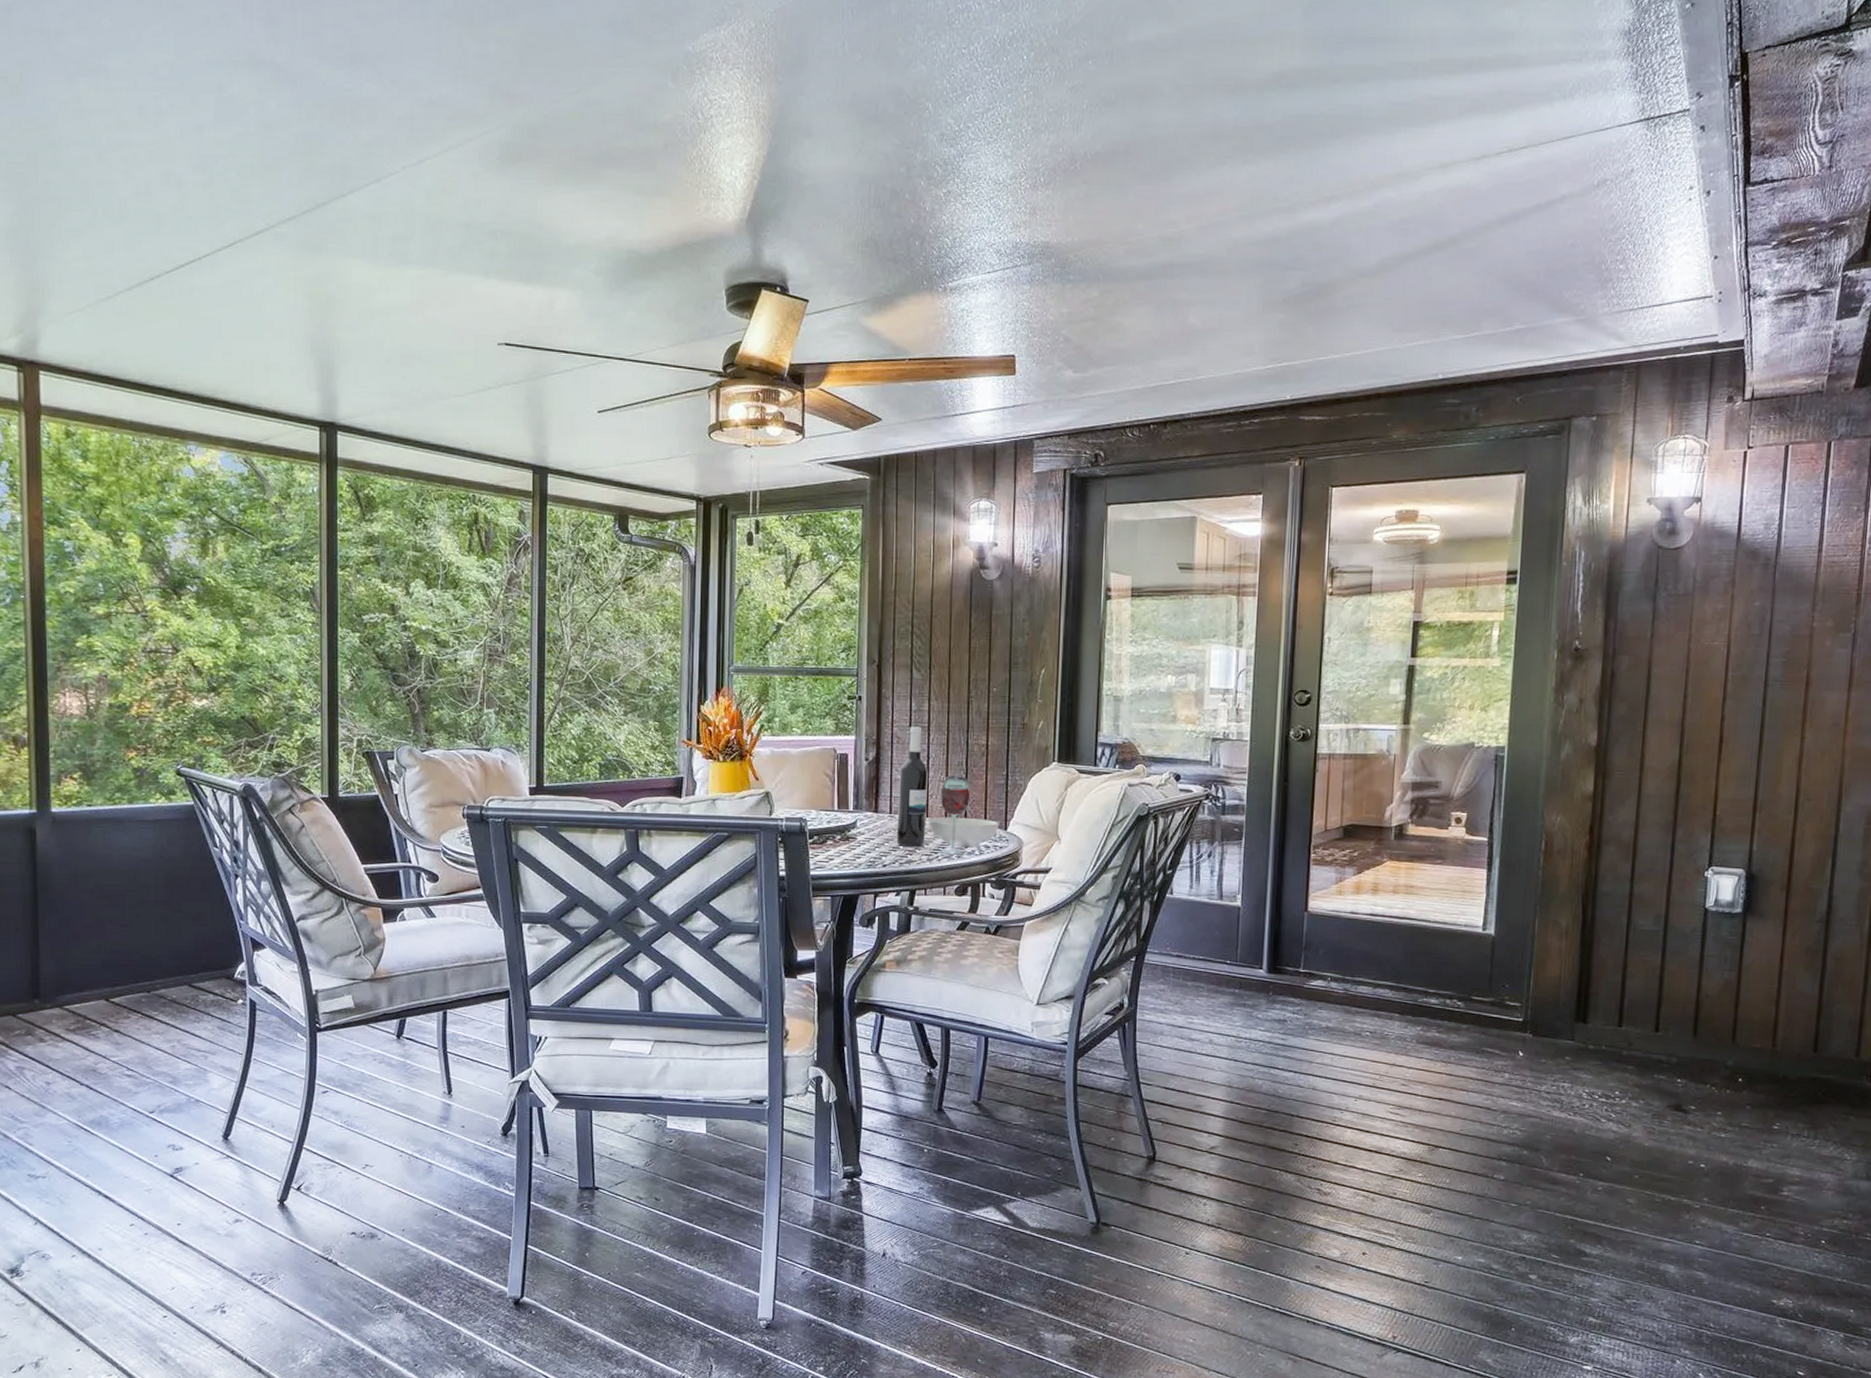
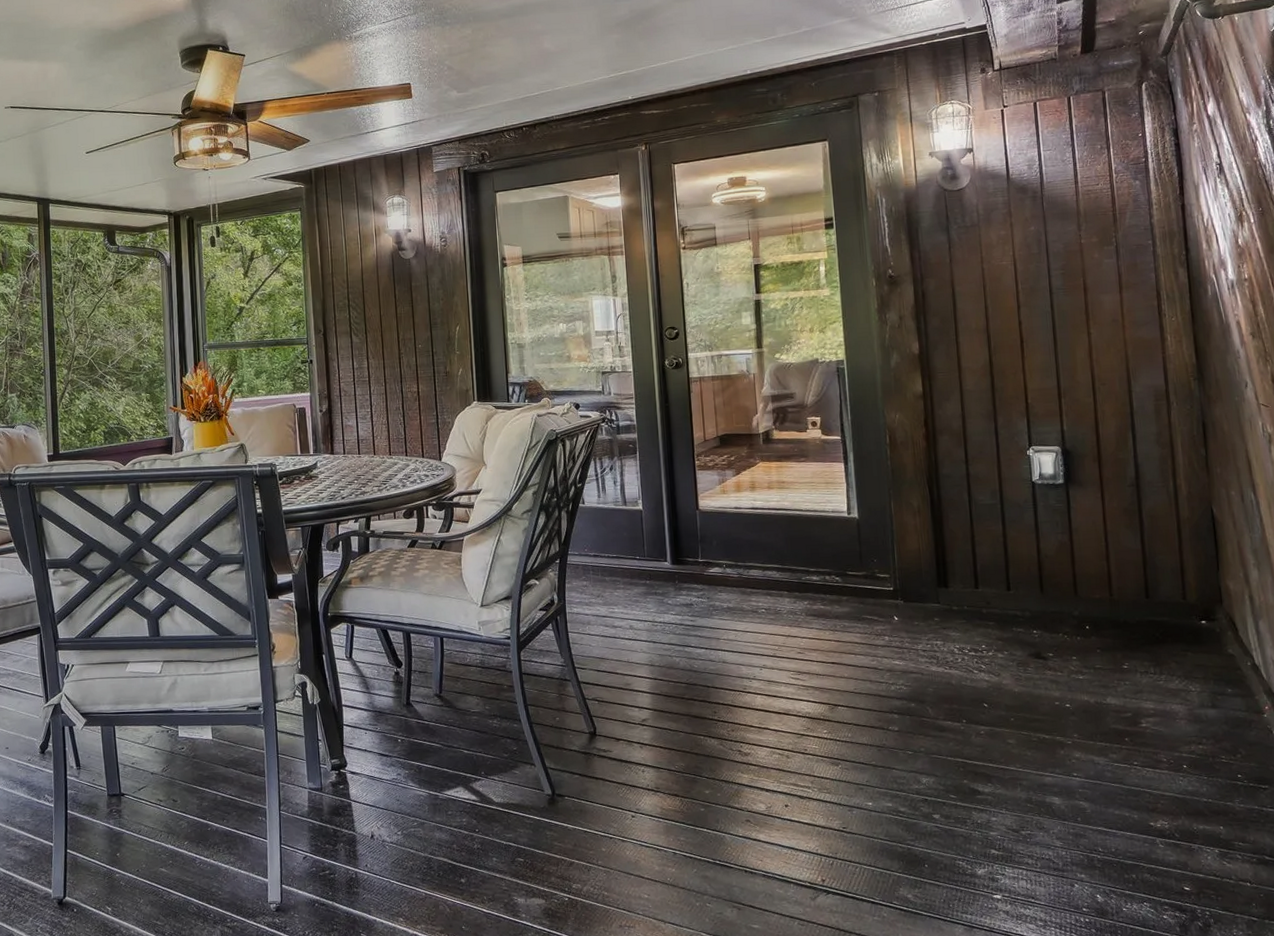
wine bottle: present [896,726,928,848] -> none [348,381,375,481]
bowl: present [928,817,999,848] -> none [375,452,435,478]
wineglass: present [940,776,971,855] -> none [383,419,409,485]

